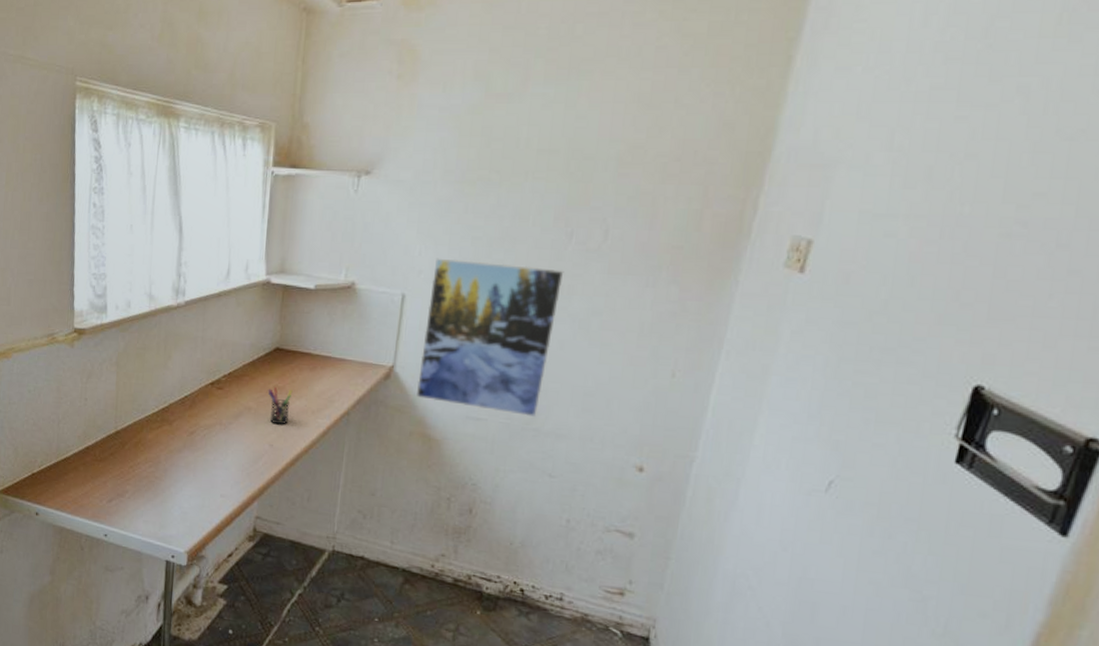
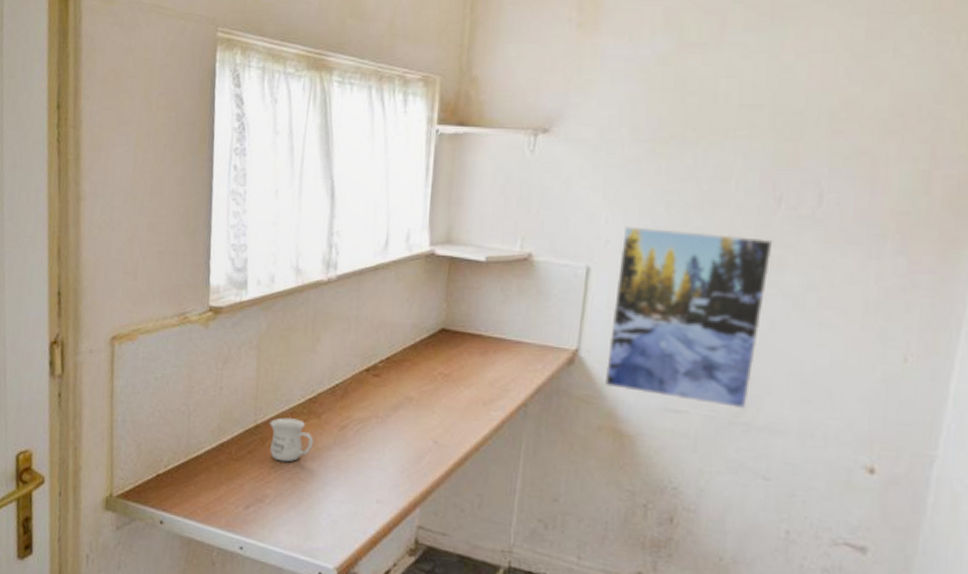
mug: none [128,425,167,463] -> present [270,417,314,462]
pen holder: present [268,387,293,425] -> none [432,374,461,418]

